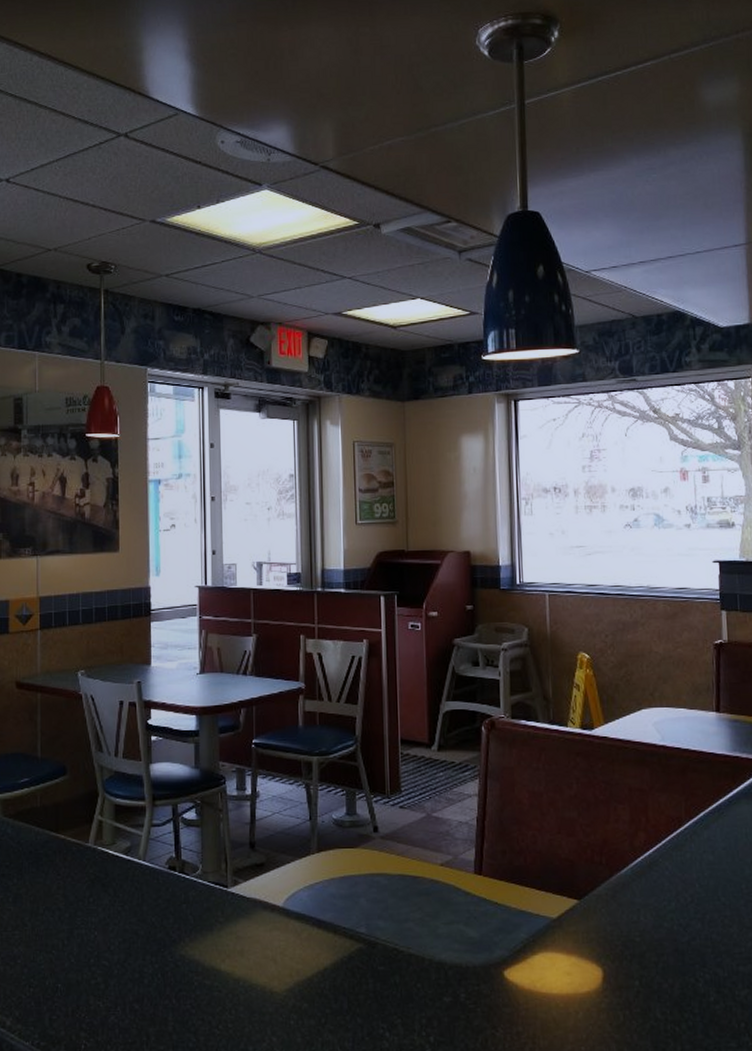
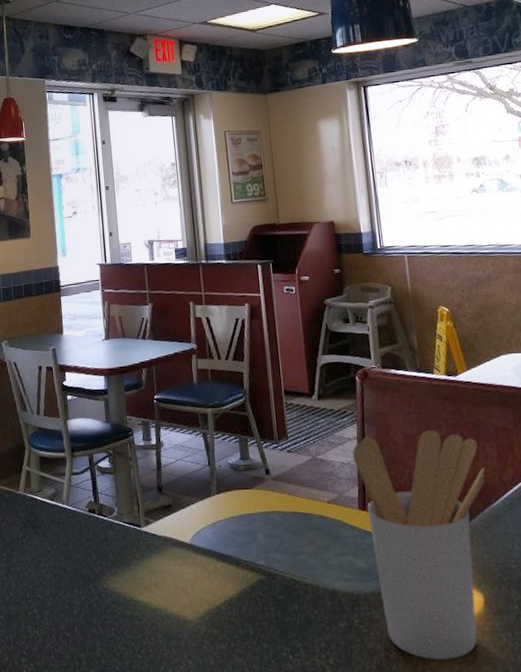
utensil holder: none [472,787,616,1039] -> present [352,429,486,660]

